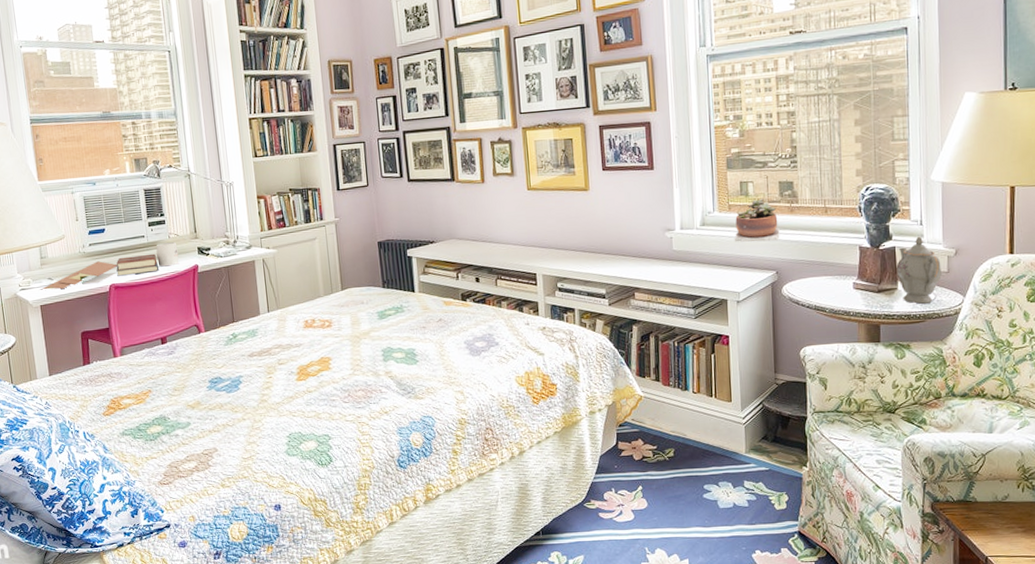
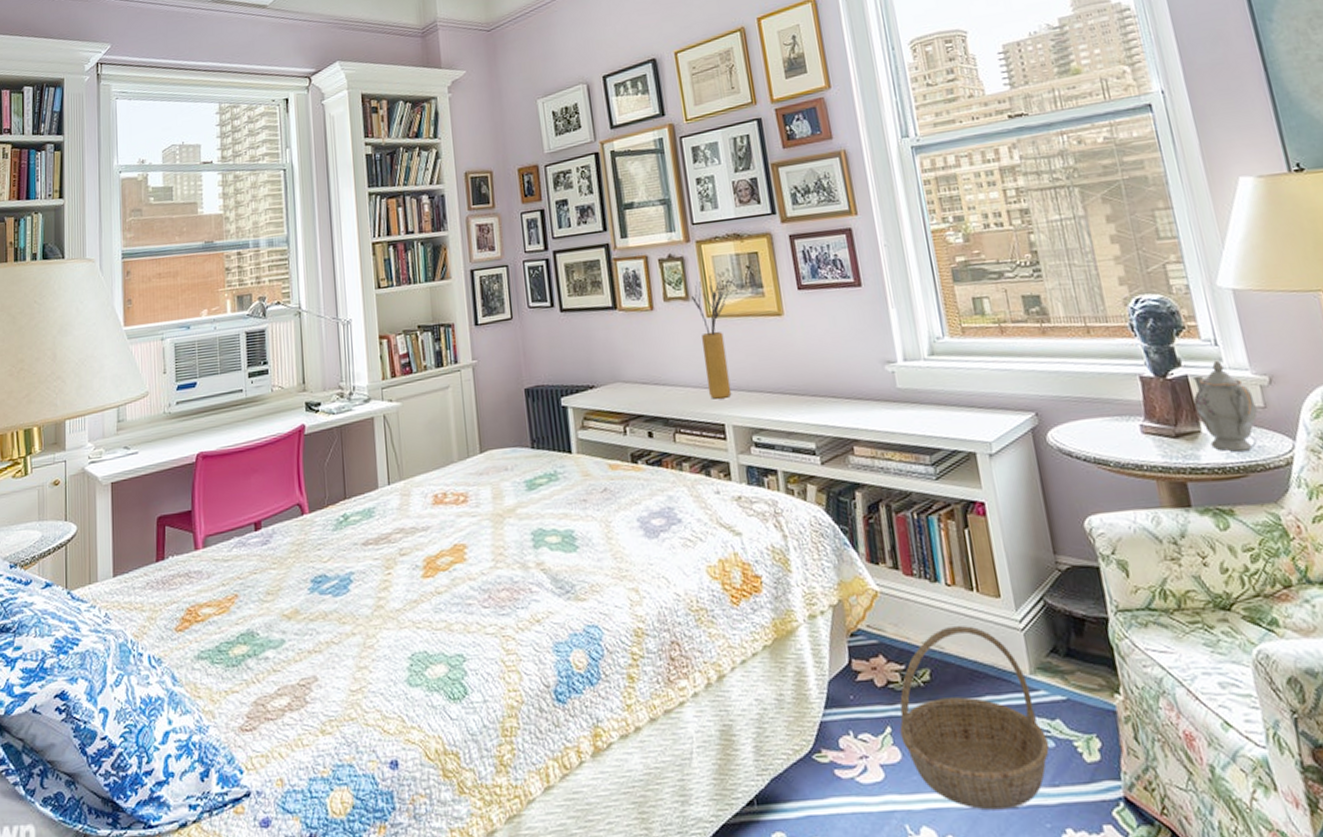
papers: present [39,261,118,290] -> none [112,423,209,463]
books: present [116,253,159,276] -> none [206,412,257,442]
mug: present [156,241,179,267] -> none [255,396,283,429]
vase: none [516,157,548,254] -> present [692,276,732,399]
basket: none [648,420,751,539] -> present [899,626,1049,811]
succulent plant: present [734,198,780,243] -> none [972,317,1034,376]

